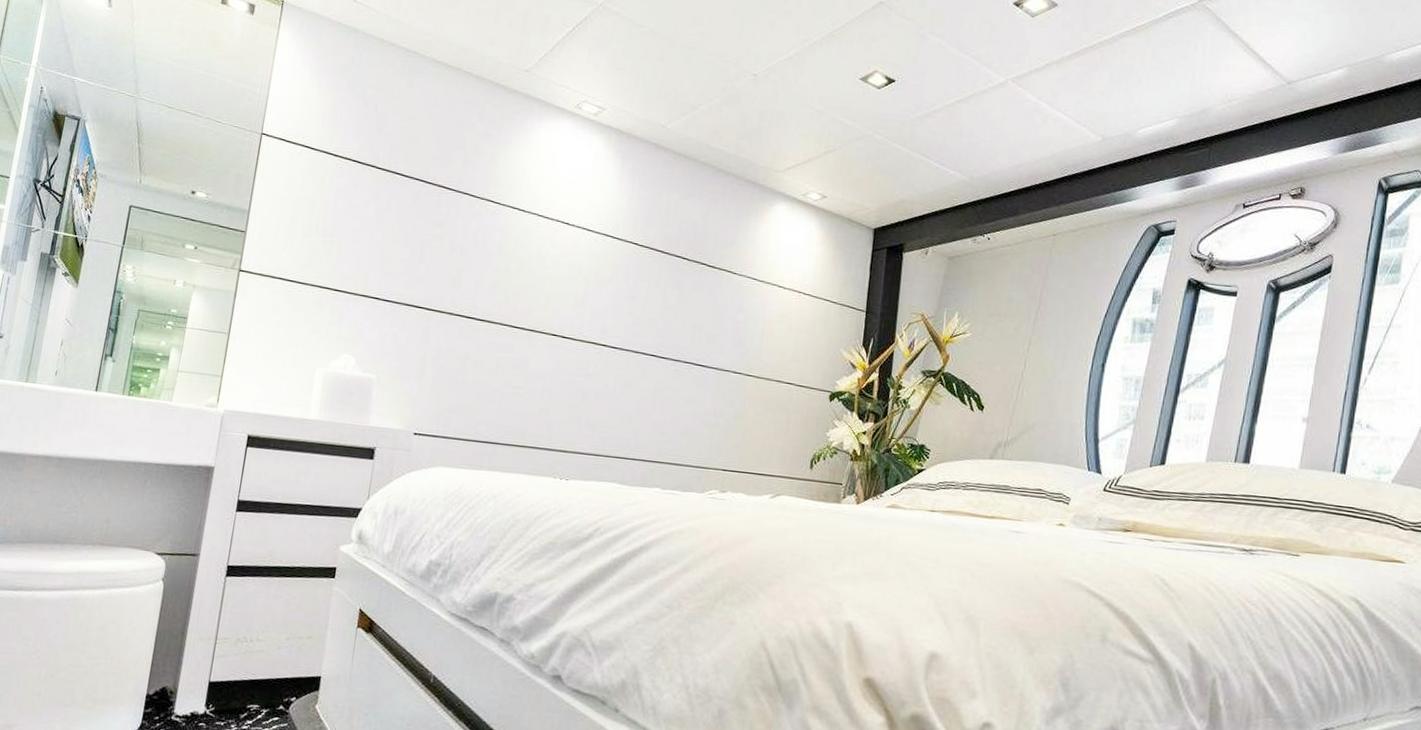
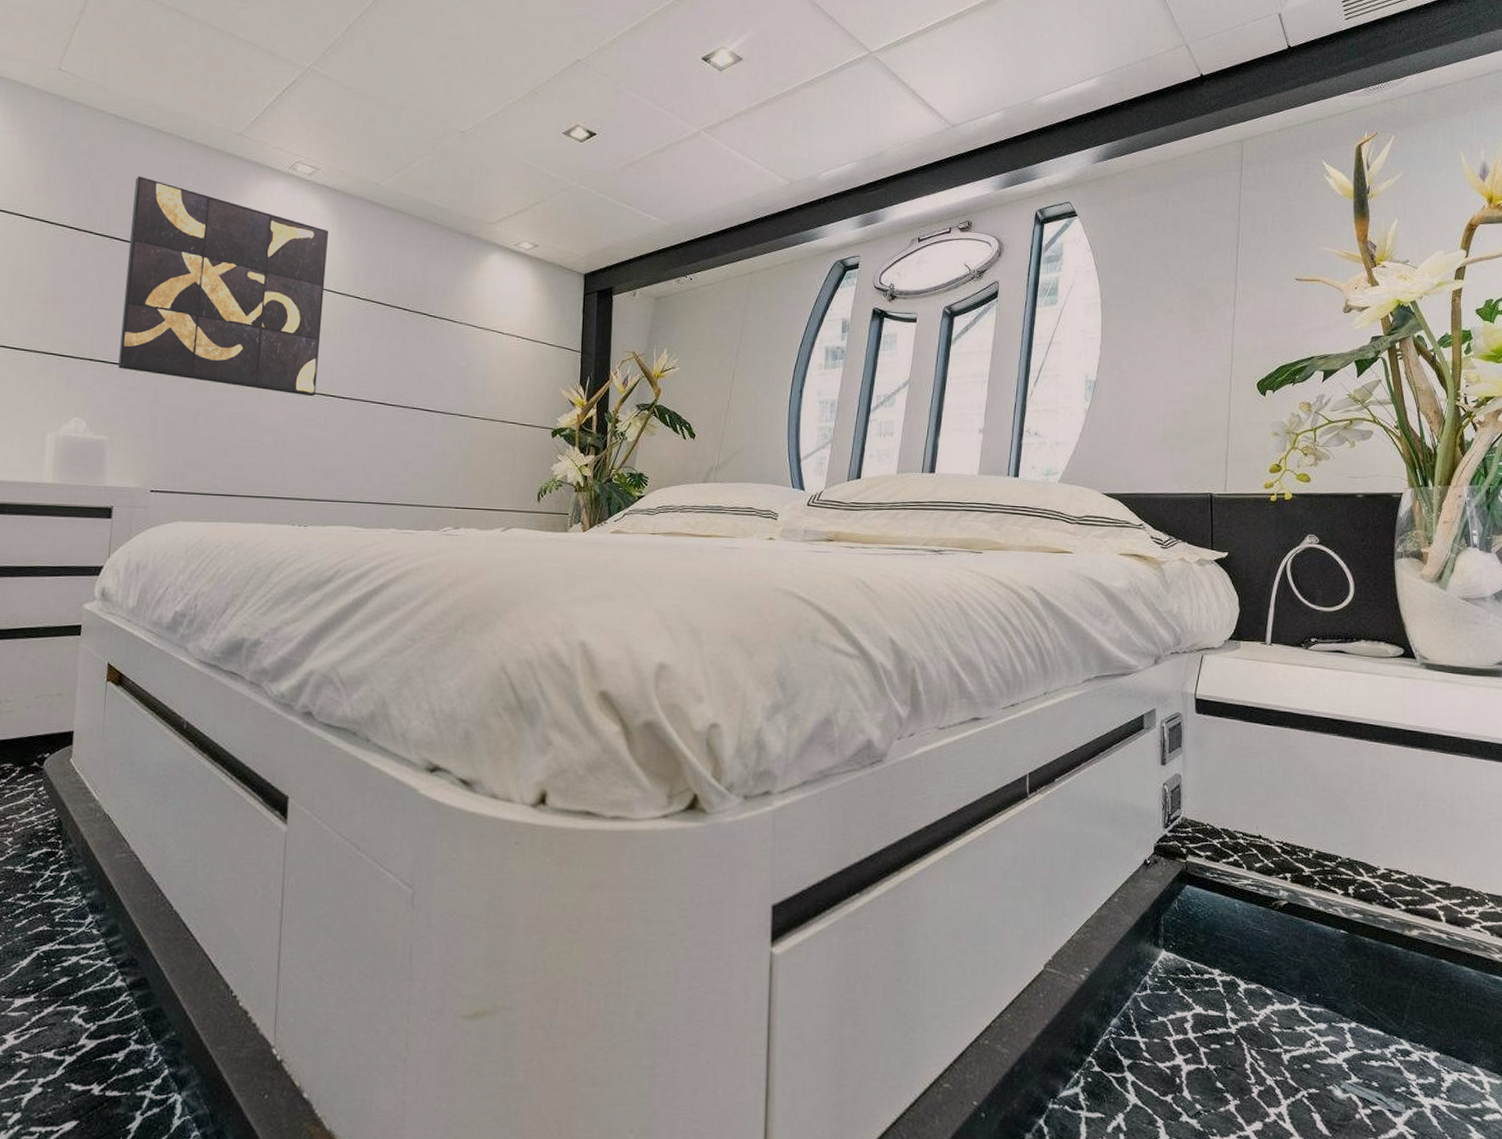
wall art: none [391,110,610,345] -> present [118,175,328,397]

